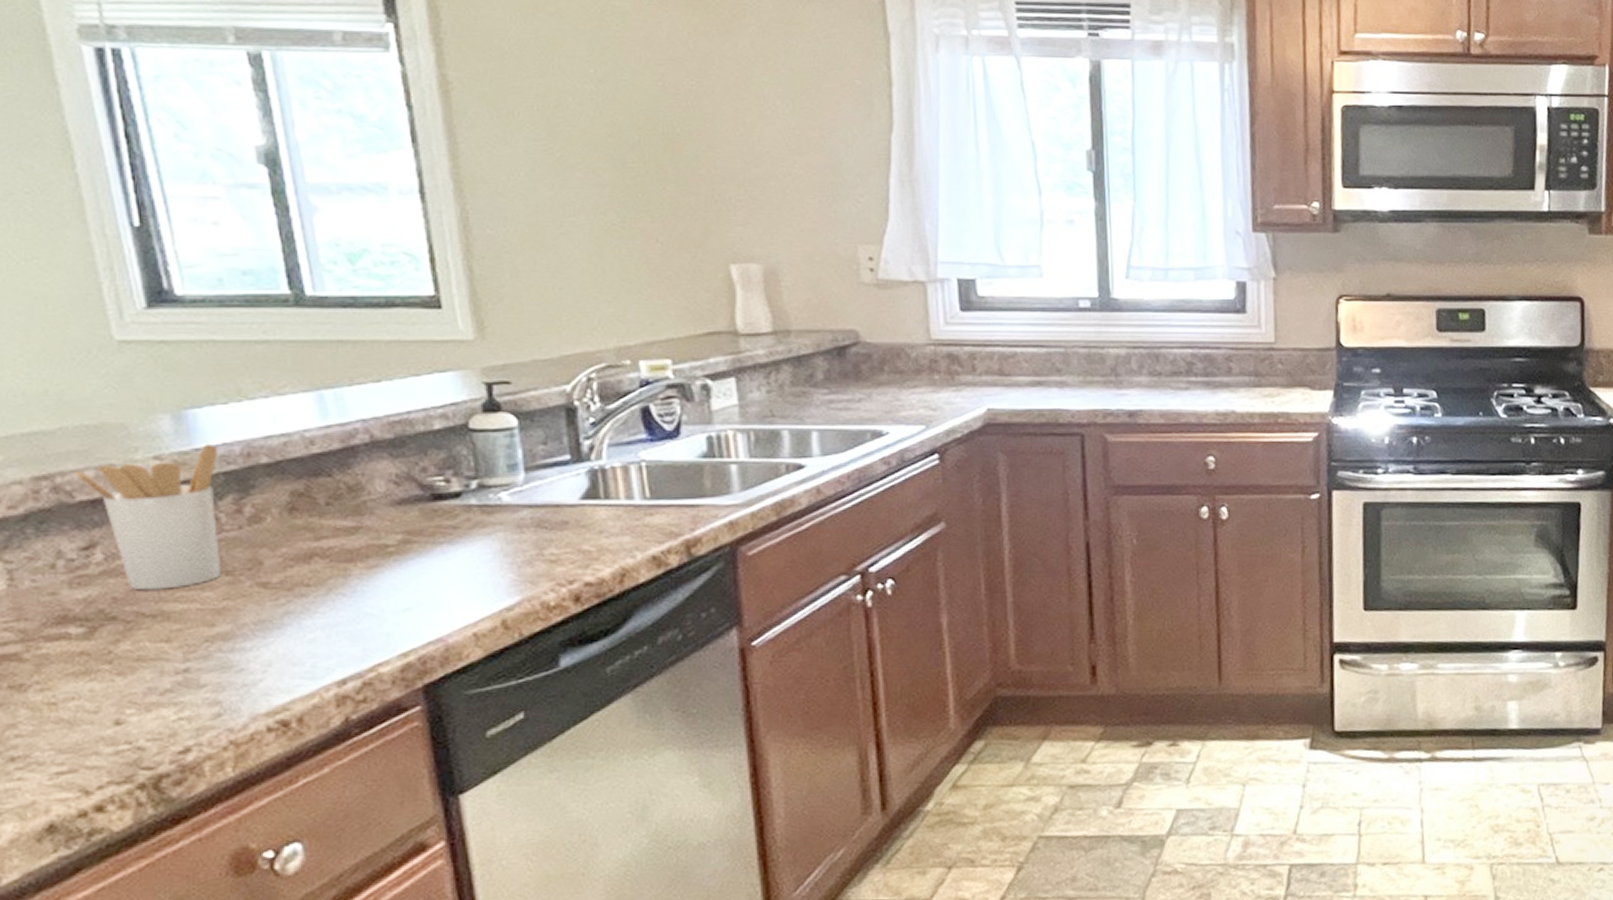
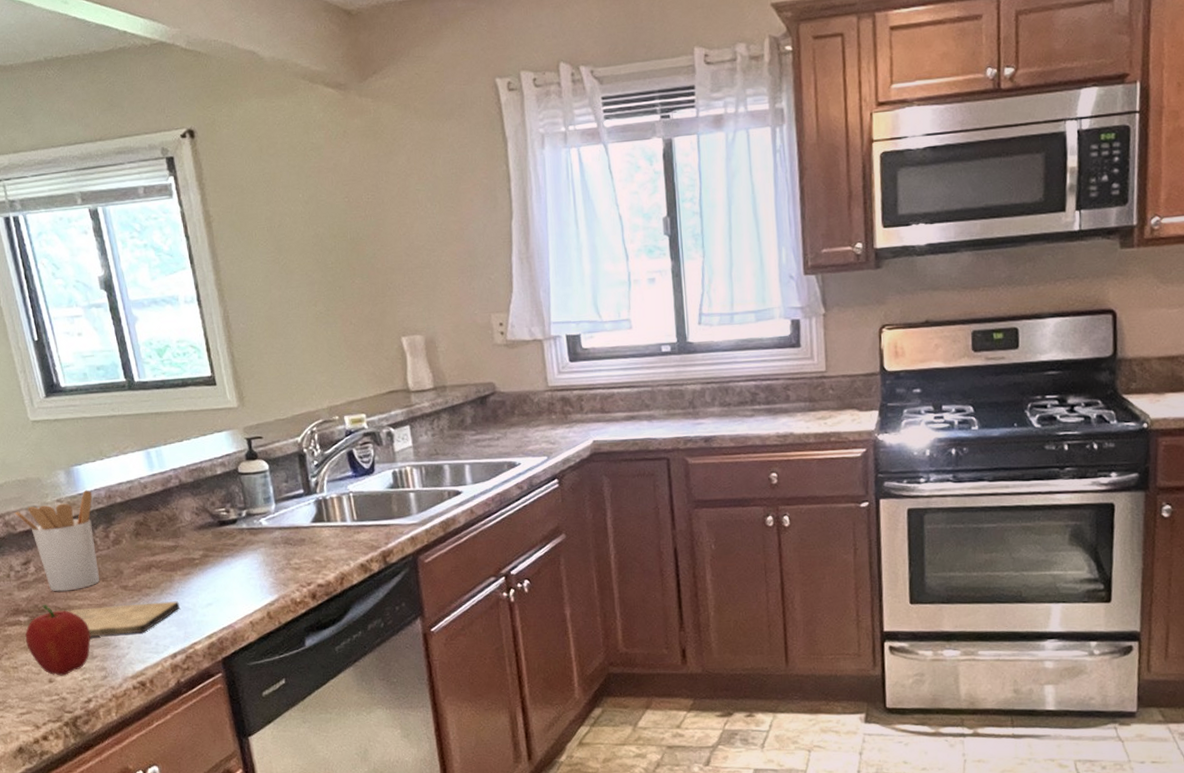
fruit: none [76,609,197,715] -> present [25,605,91,676]
cutting board: none [159,605,357,657] -> present [68,601,180,637]

